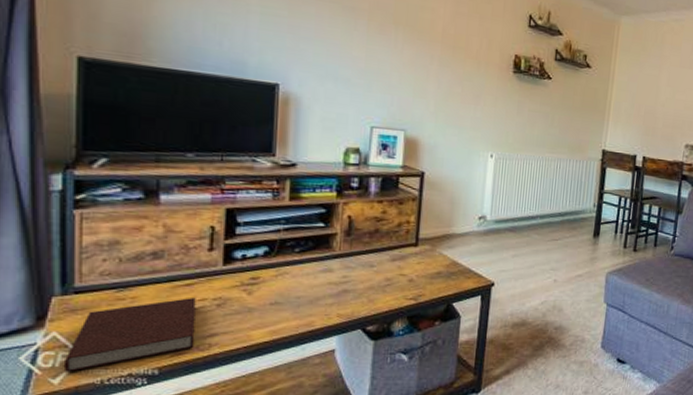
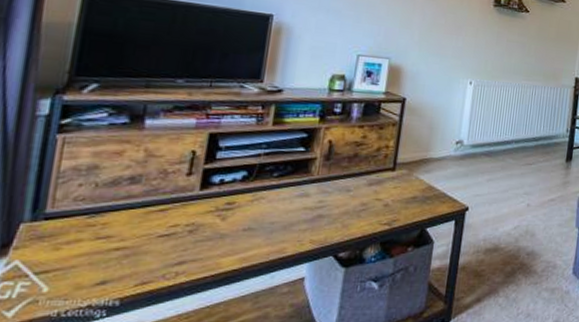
notebook: present [63,298,196,372] -> none [20,224,168,304]

